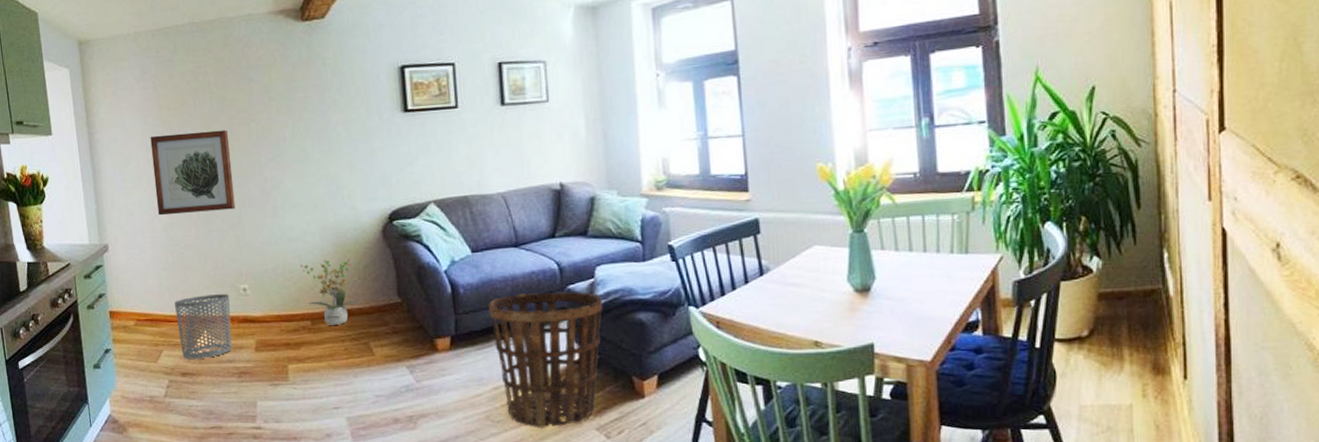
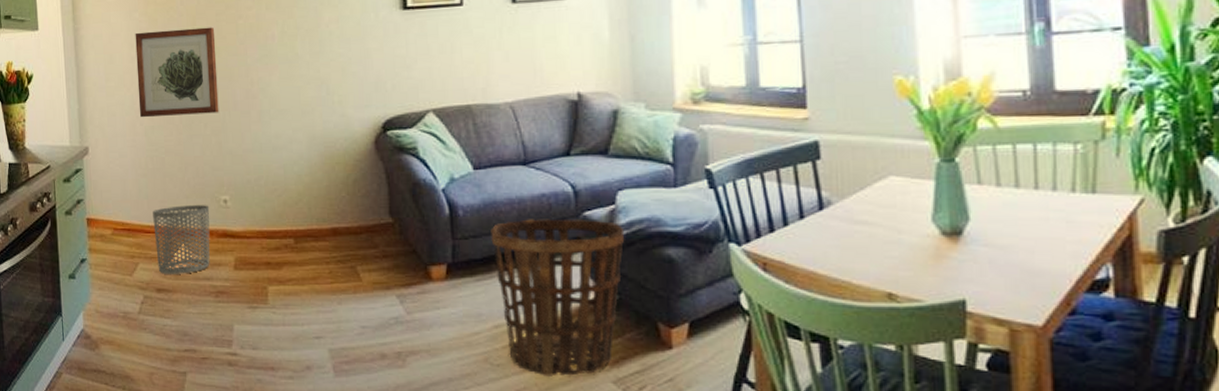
potted plant: present [301,259,361,325] -> none [285,171,349,245]

